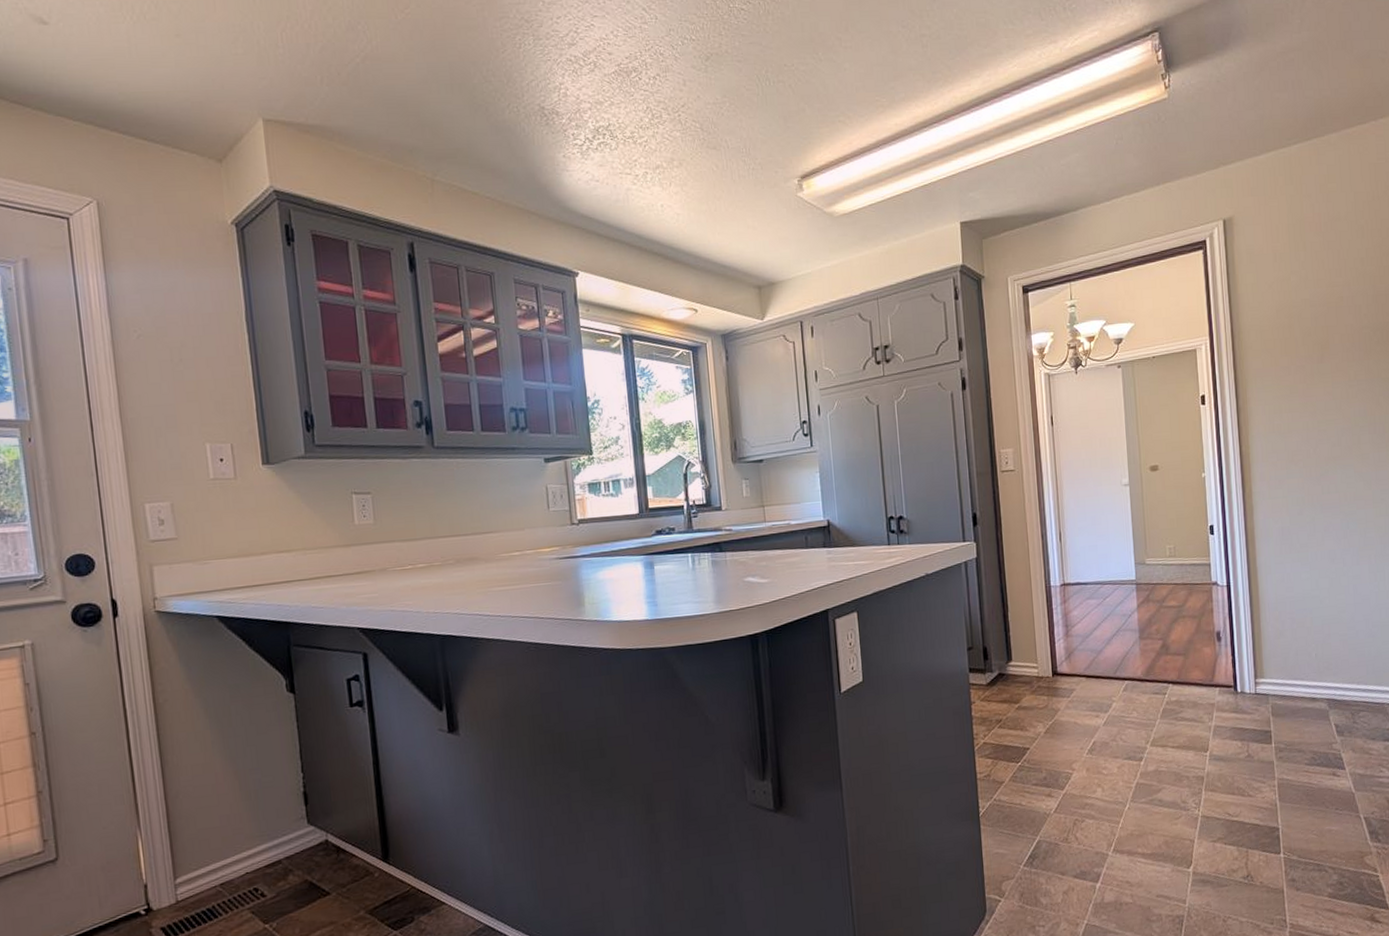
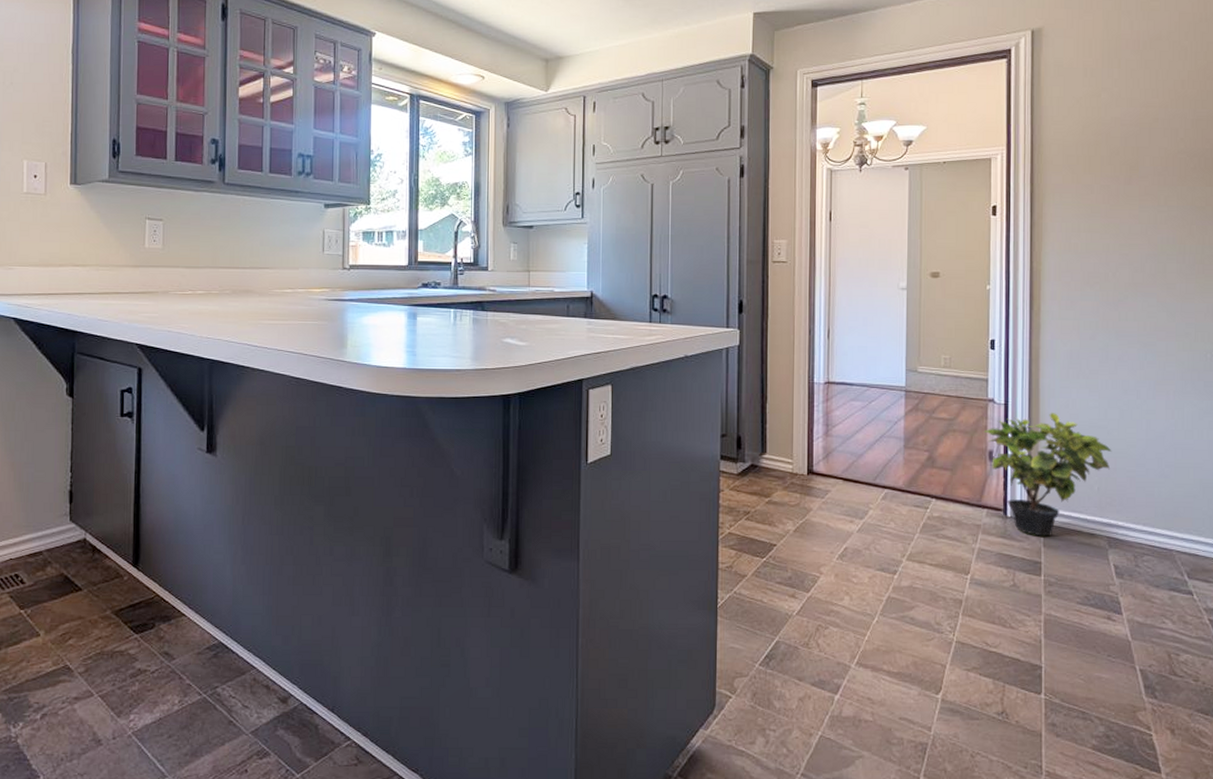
potted plant: none [1210,588,1325,707] -> present [984,412,1112,537]

